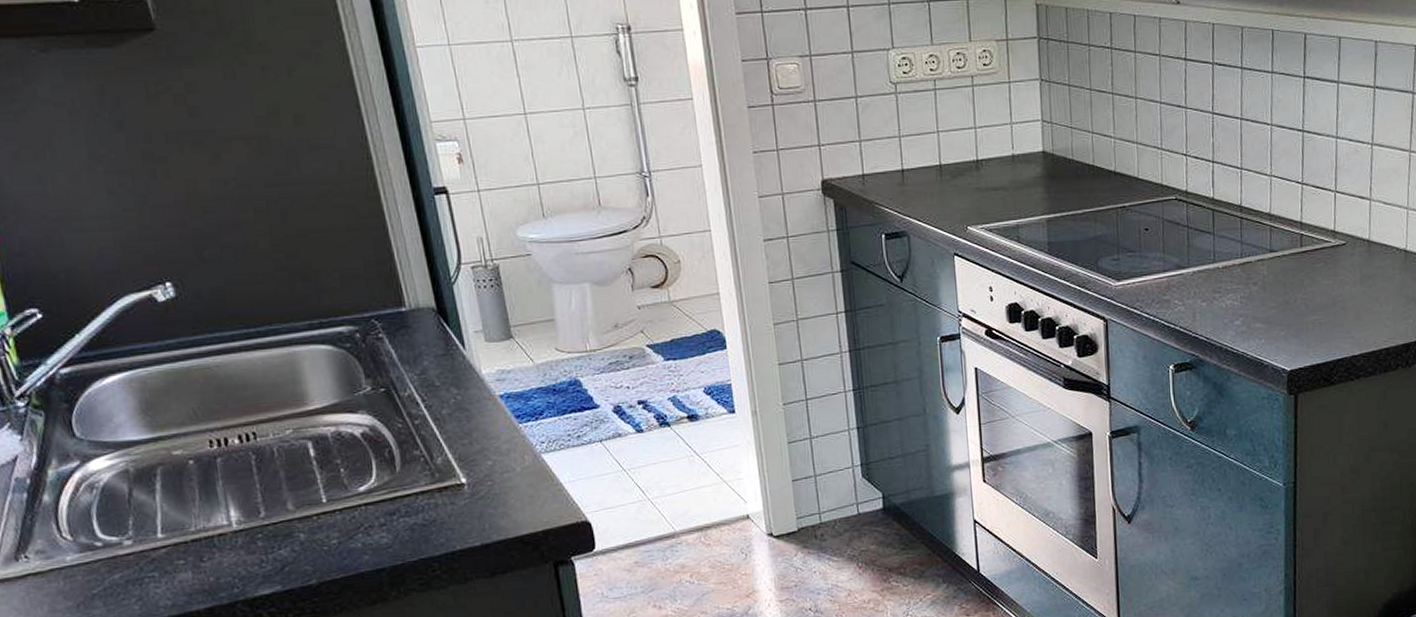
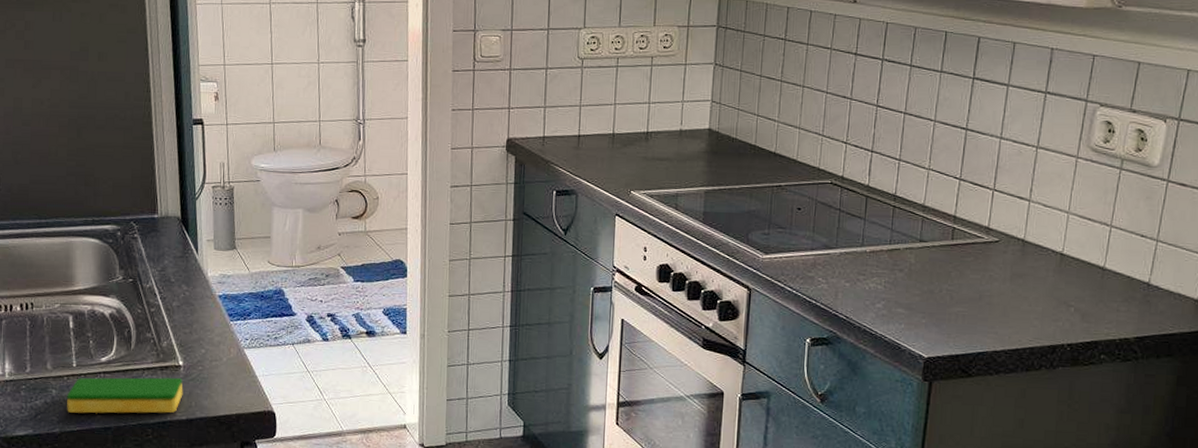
dish sponge: none [319,497,472,558] -> present [66,377,183,414]

